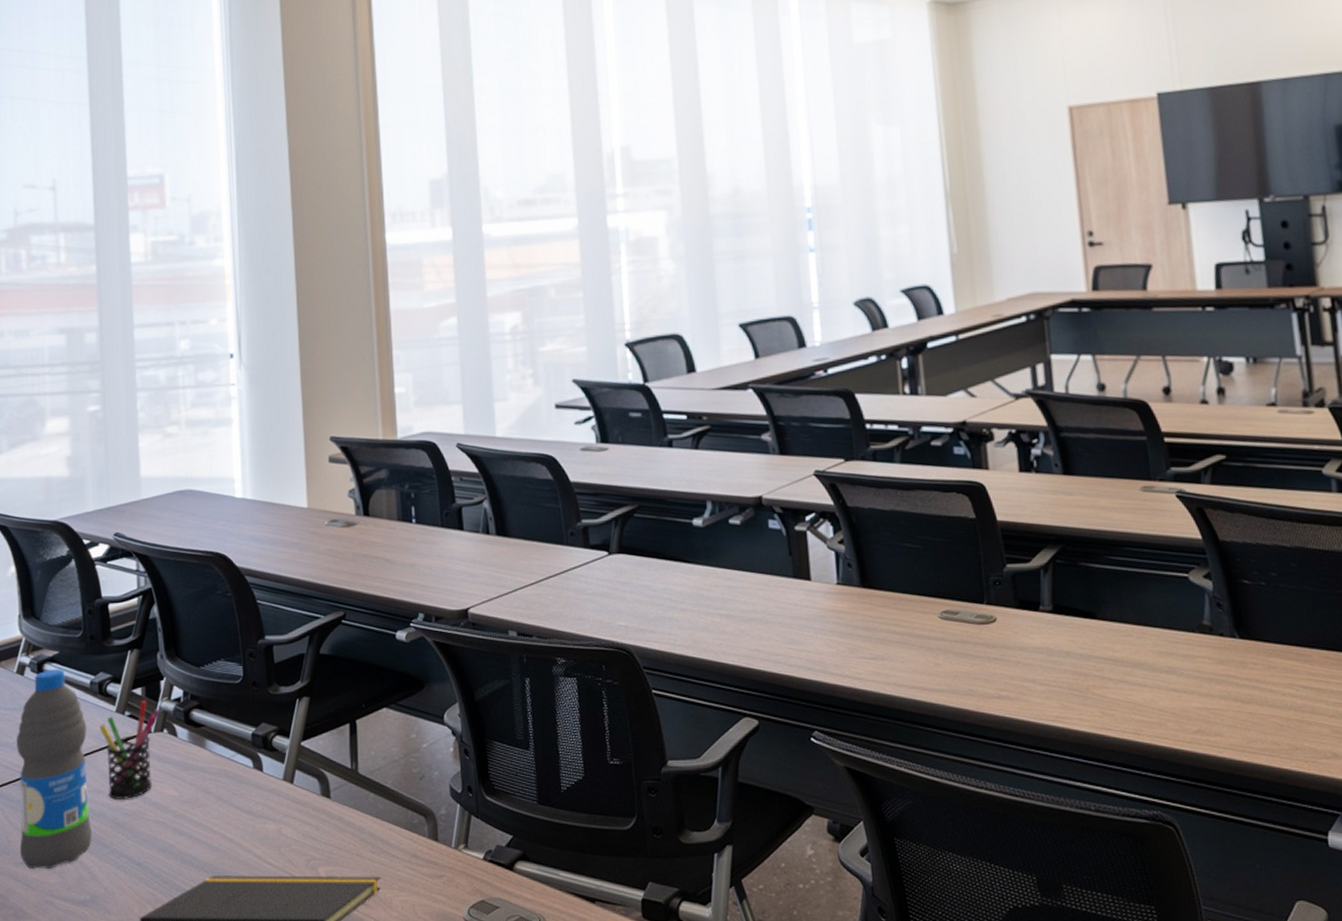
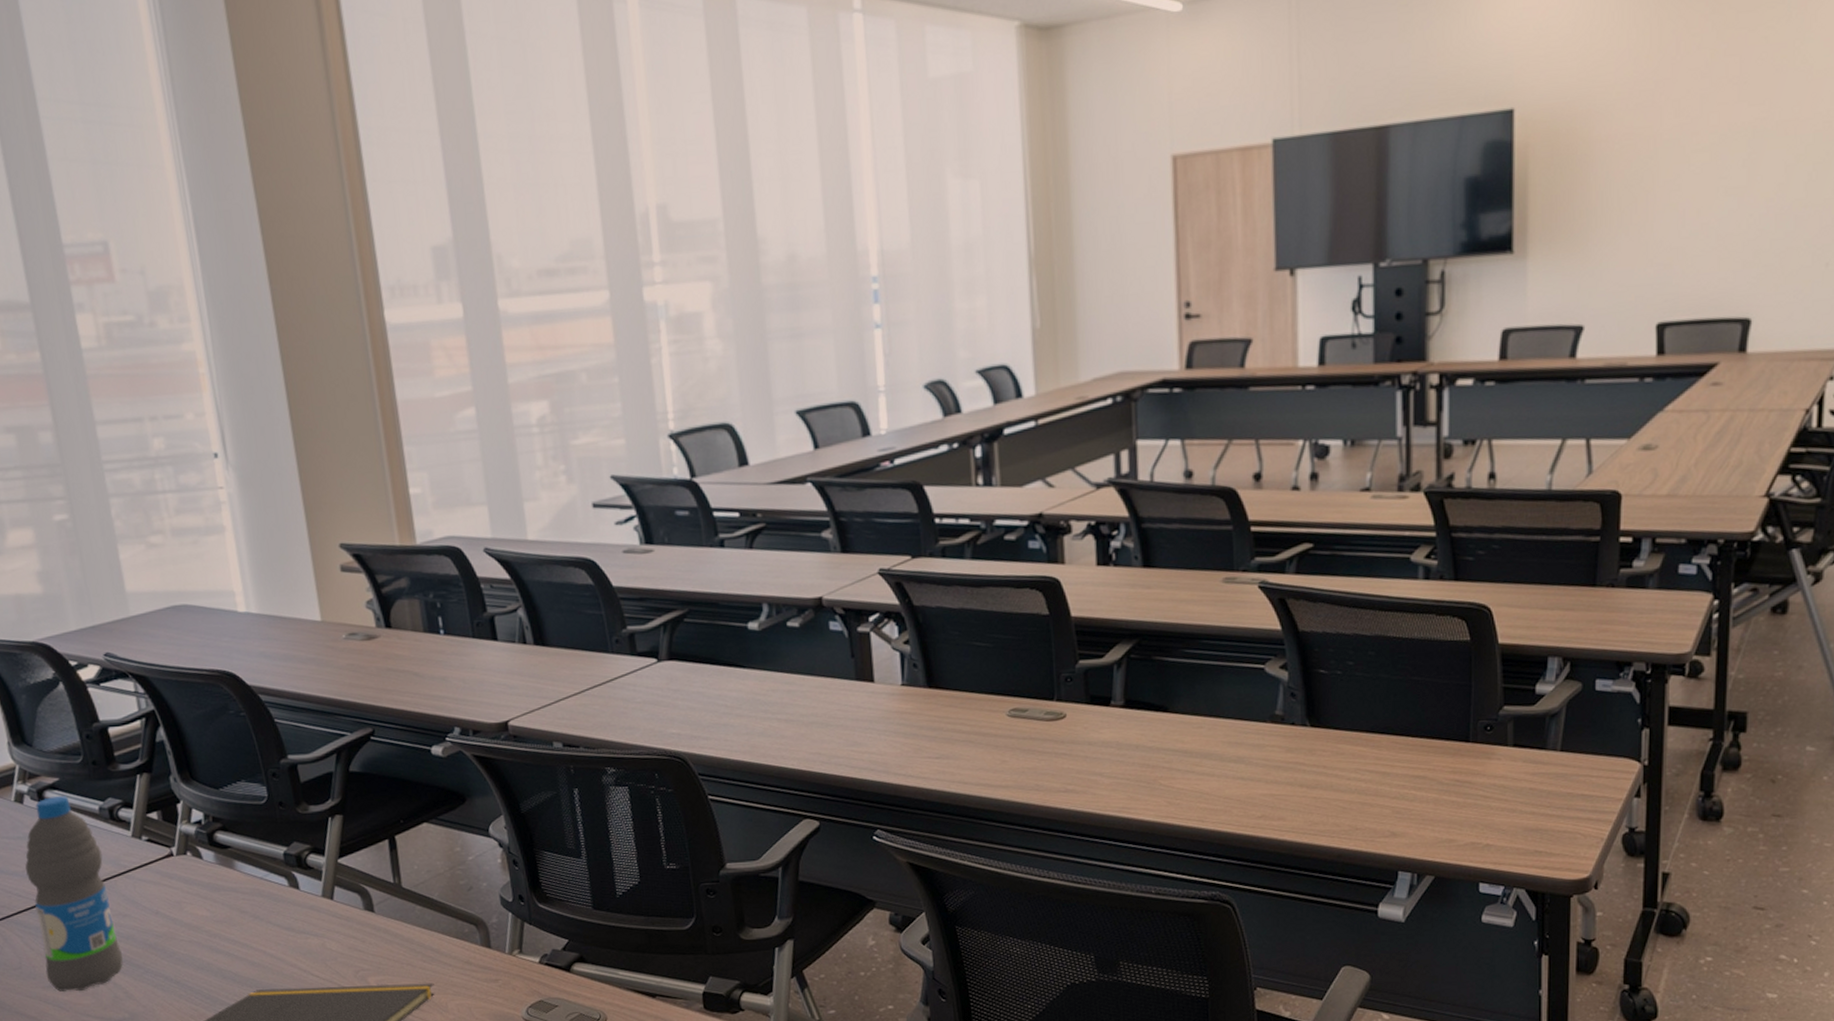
pen holder: present [100,701,160,799] -> none [116,824,182,922]

